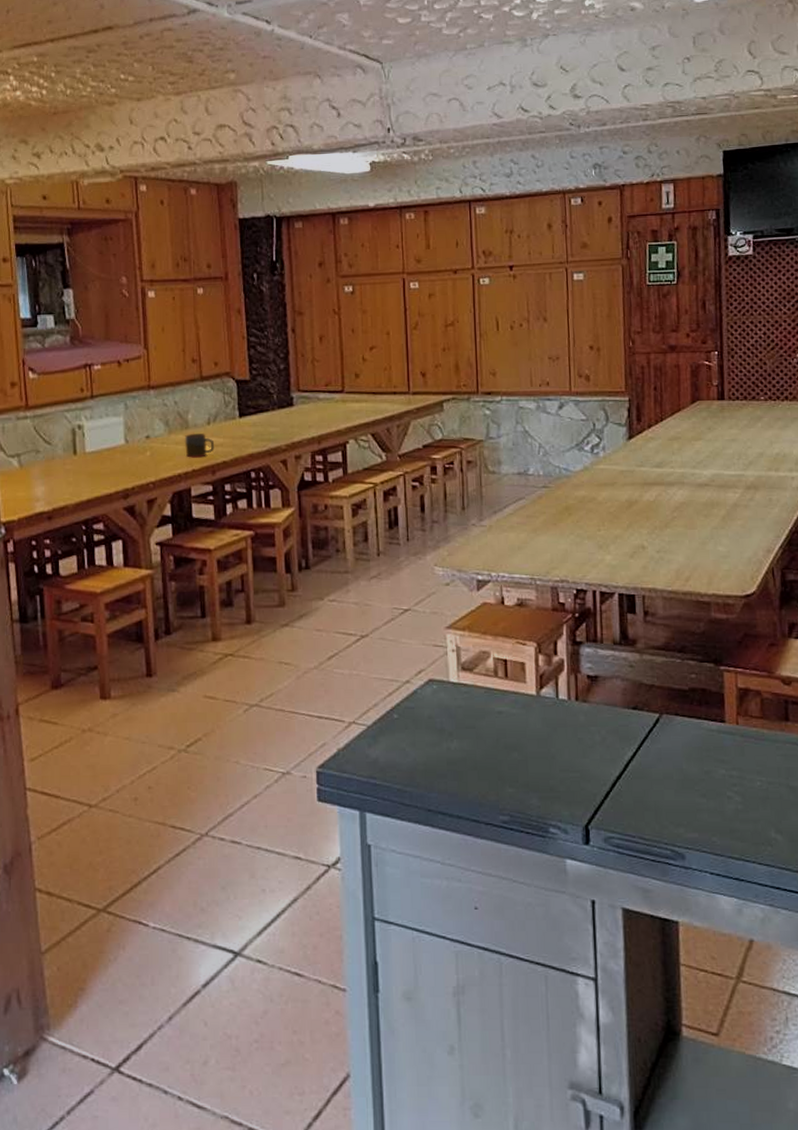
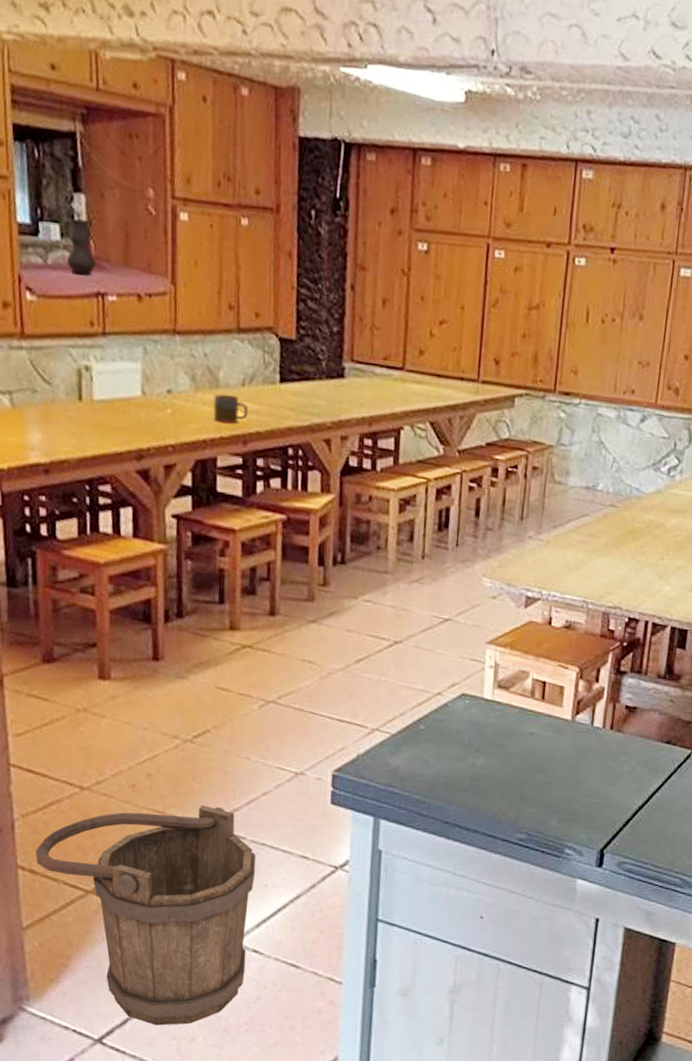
bucket: none [51,813,253,1049] -> present [35,805,256,1026]
vase: none [60,308,84,353] -> present [66,218,97,276]

